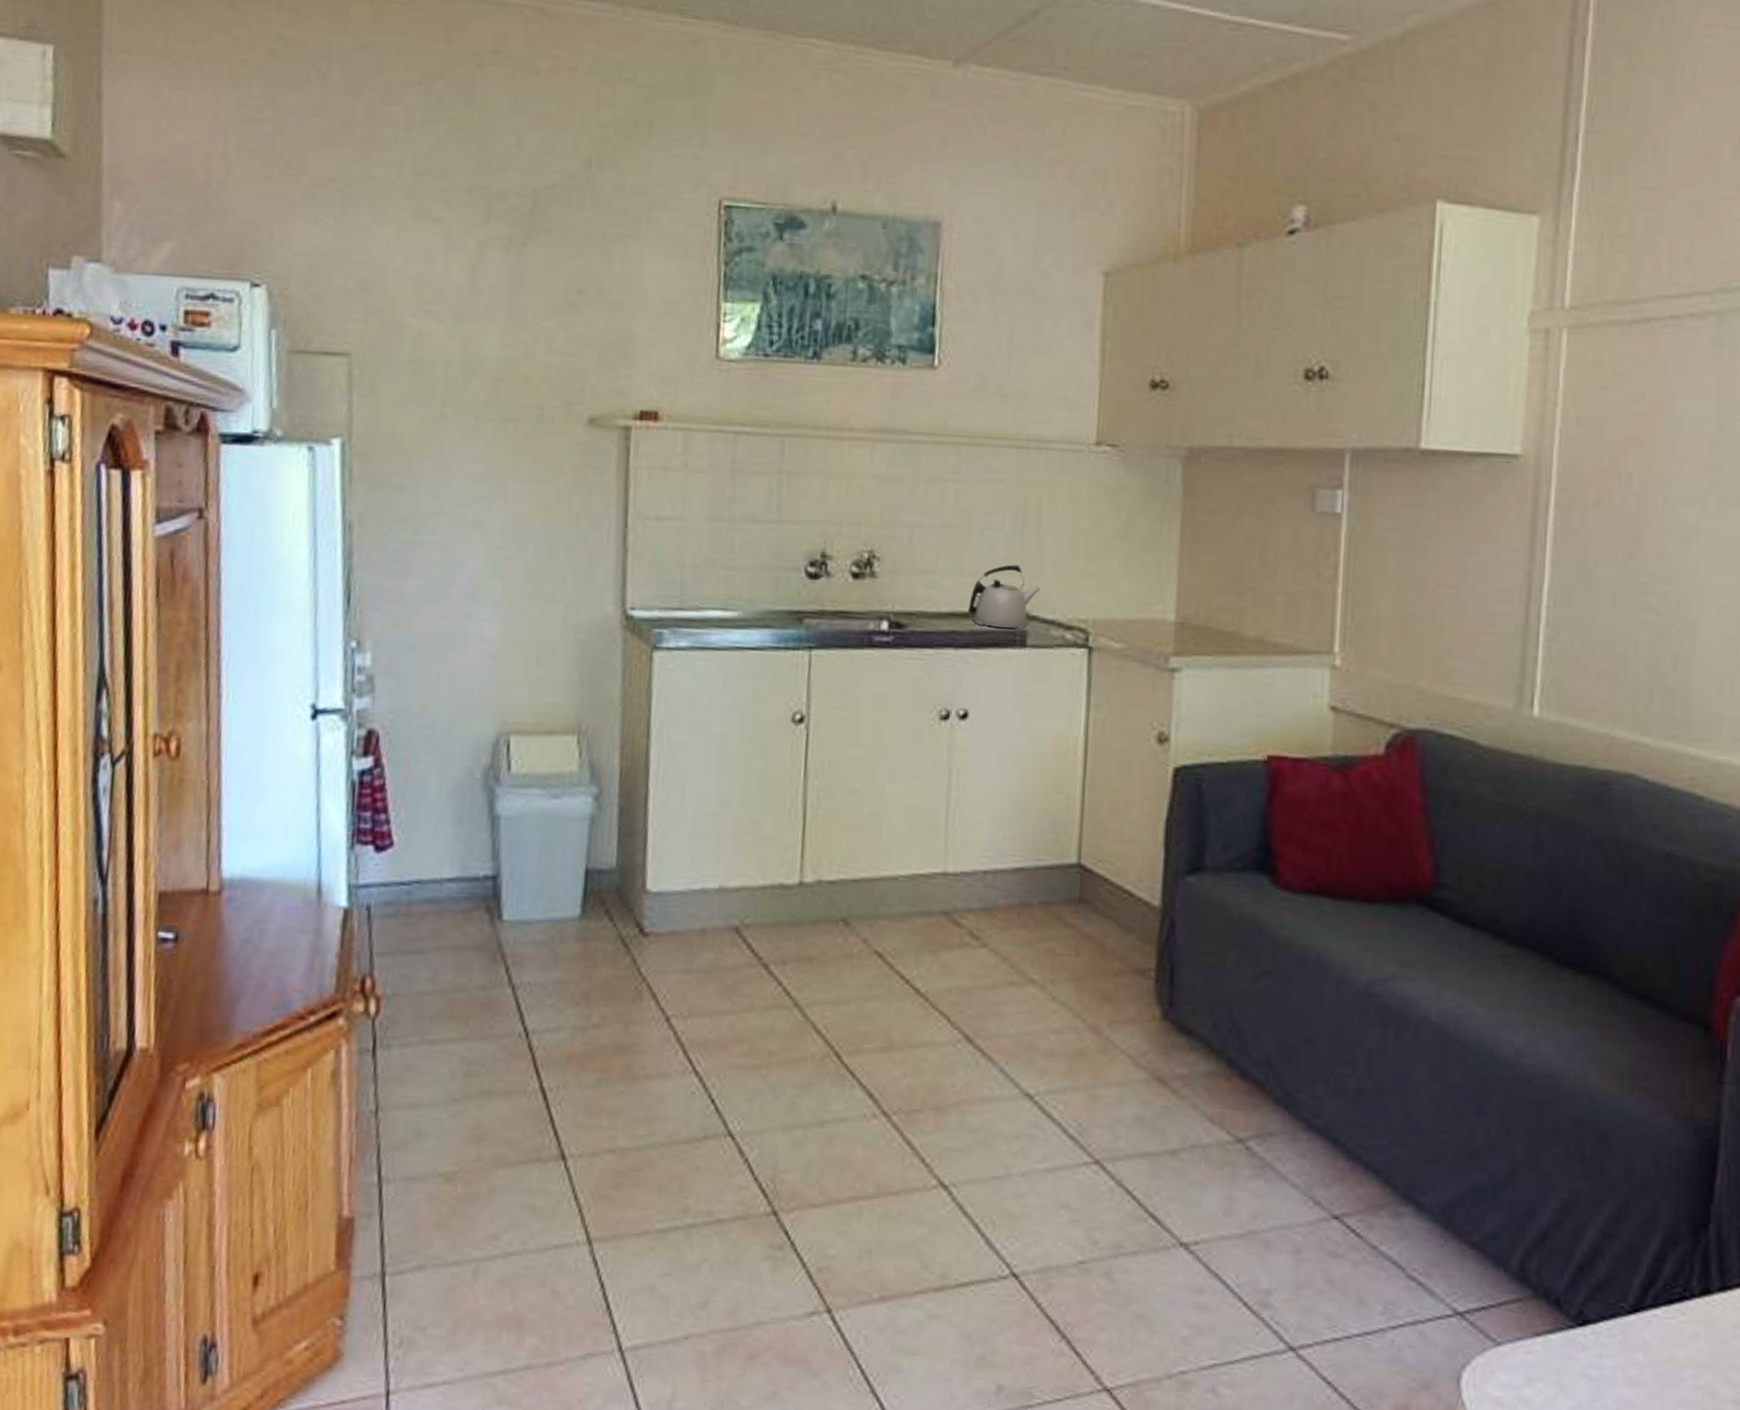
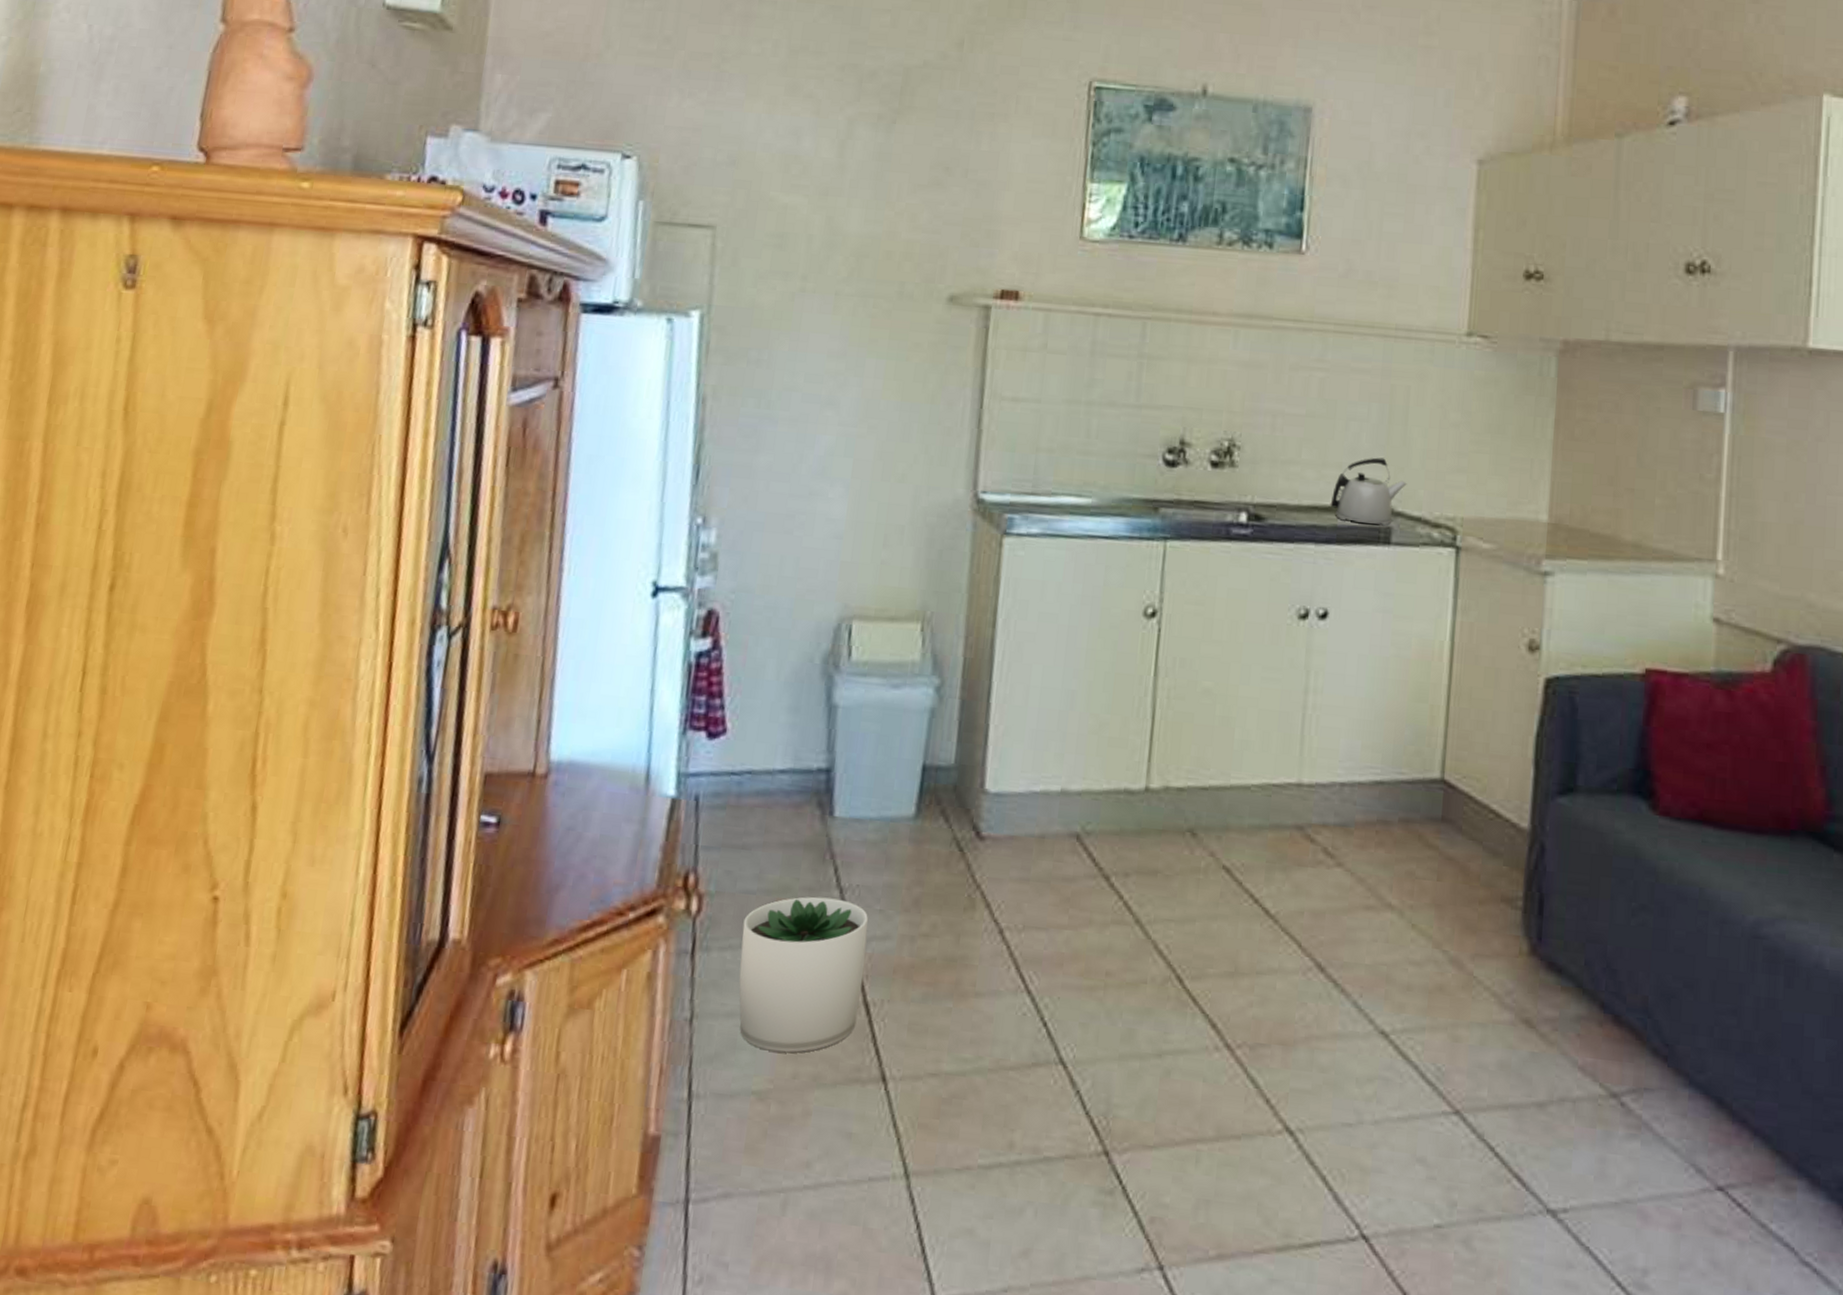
planter: none [420,994,541,1138] -> present [739,896,868,1054]

